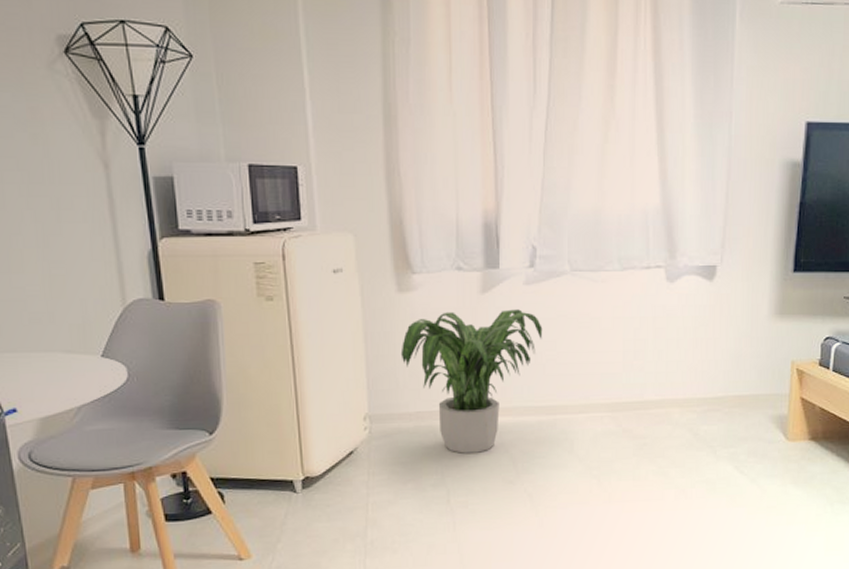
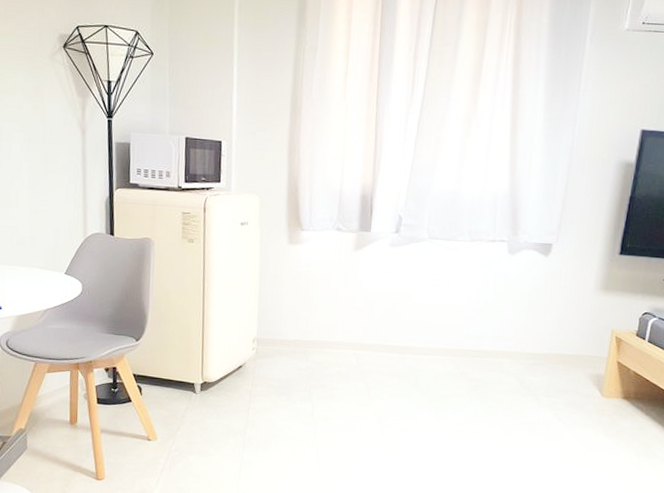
potted plant: present [400,309,543,454] -> none [286,263,401,378]

